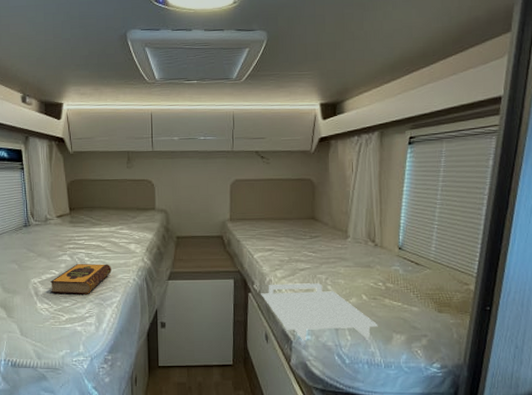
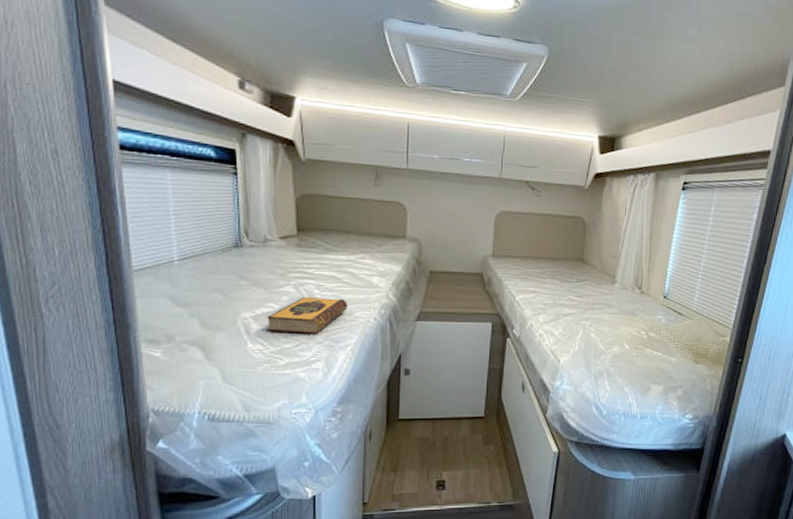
tray: present [261,283,378,340] -> none [520,329,637,390]

